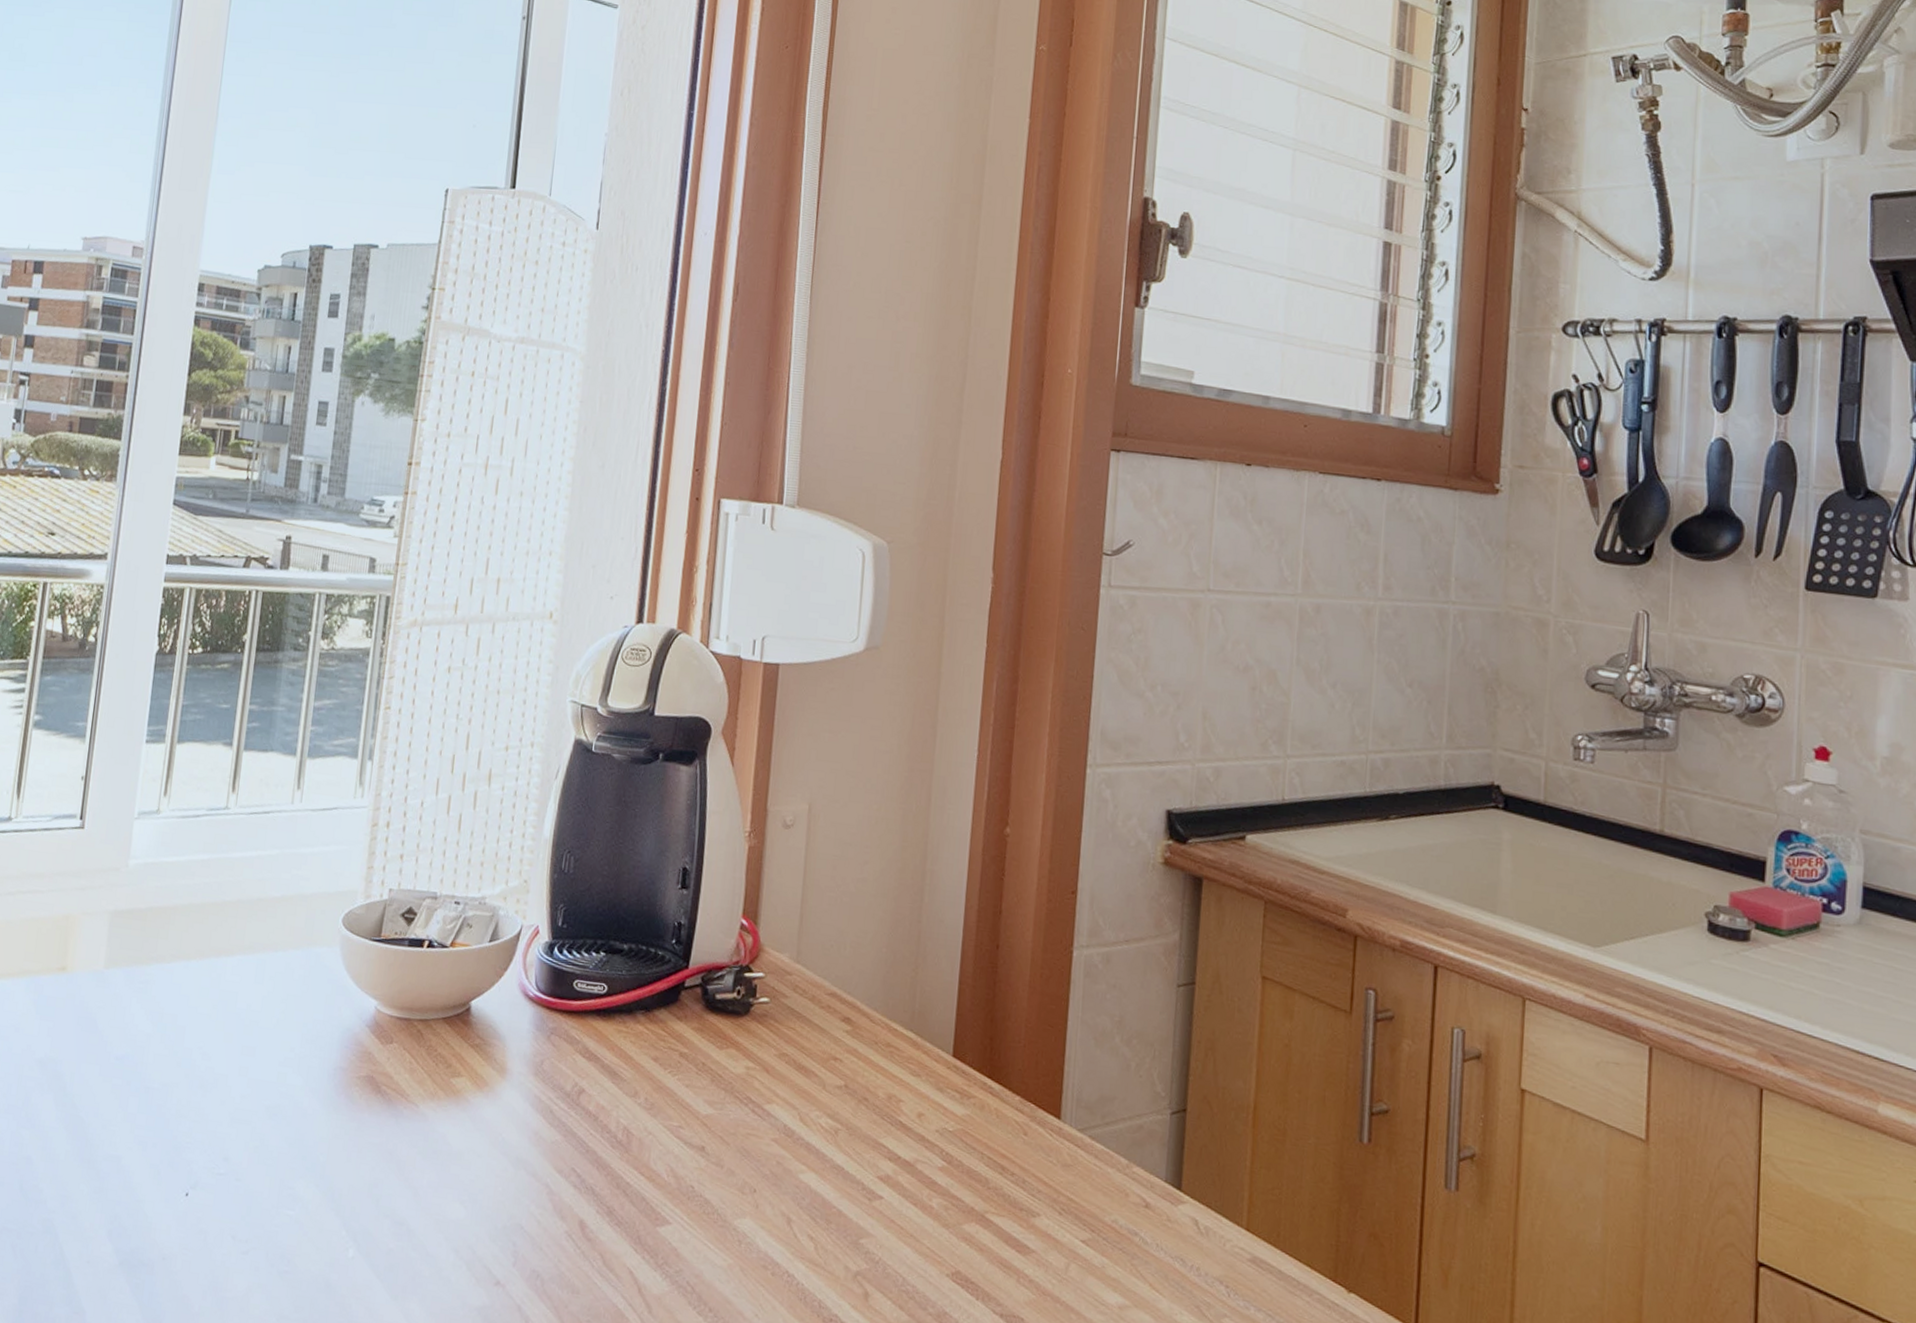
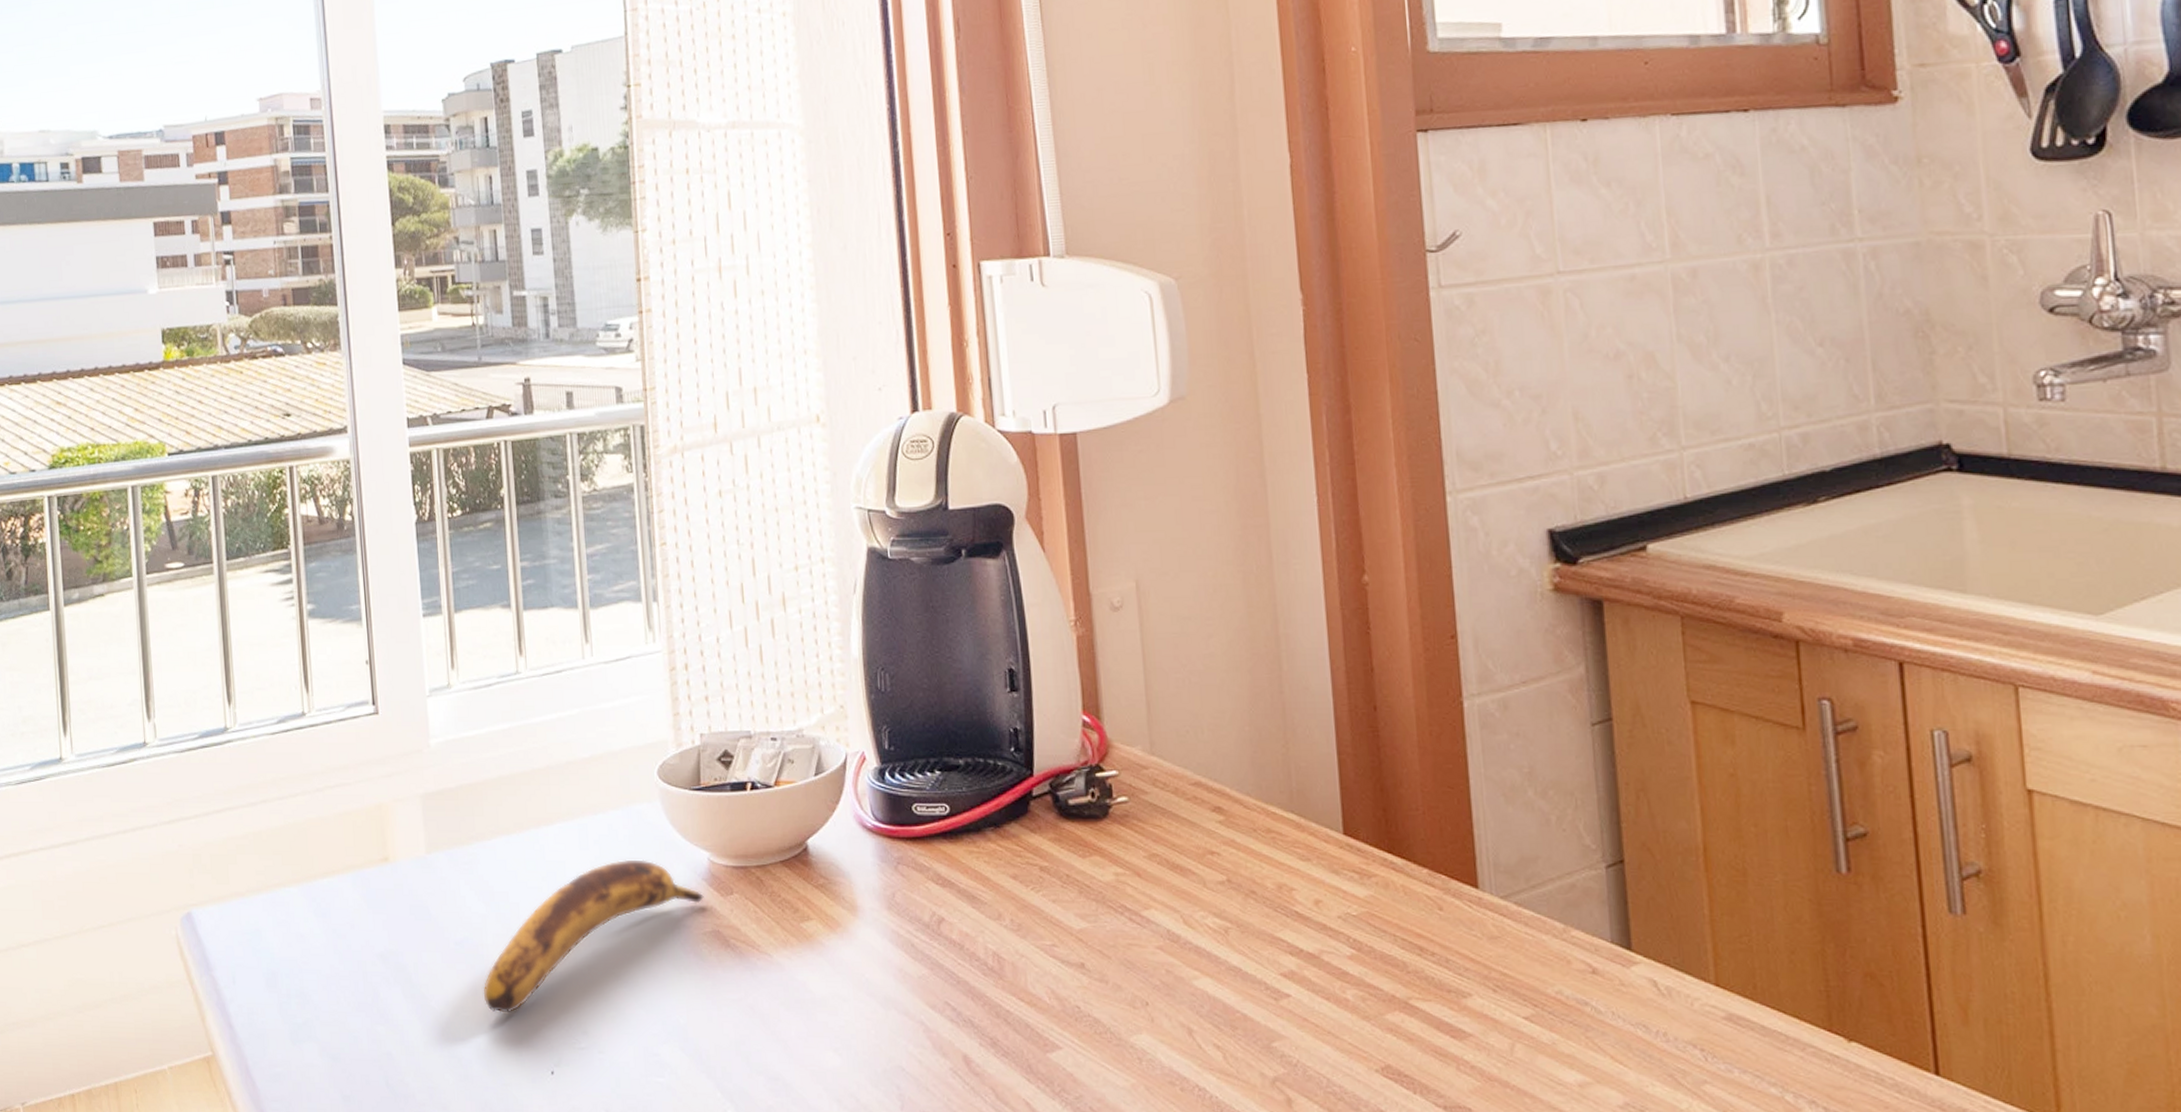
banana: none [134,998,365,1131] -> present [483,859,704,1013]

